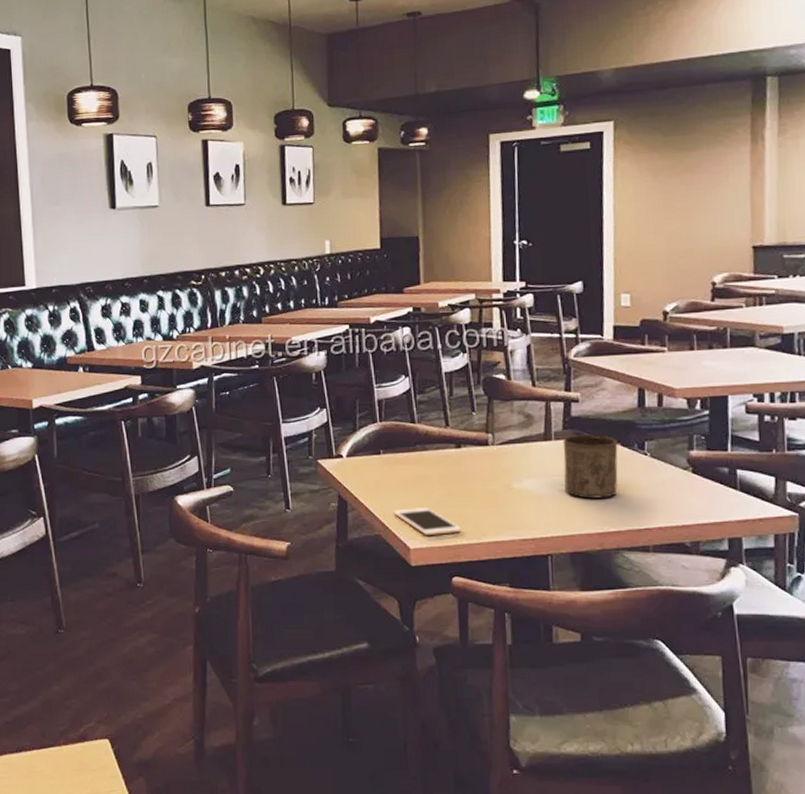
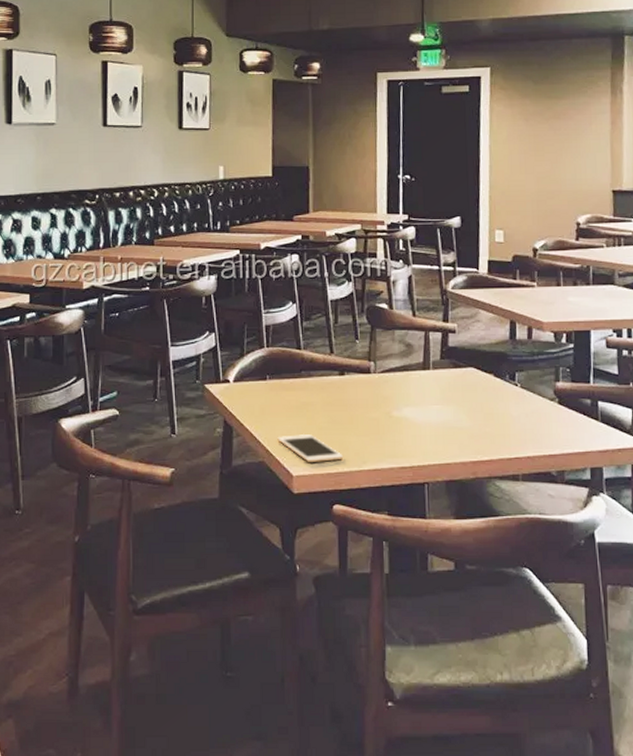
cup: present [562,434,618,499] -> none [440,365,491,428]

